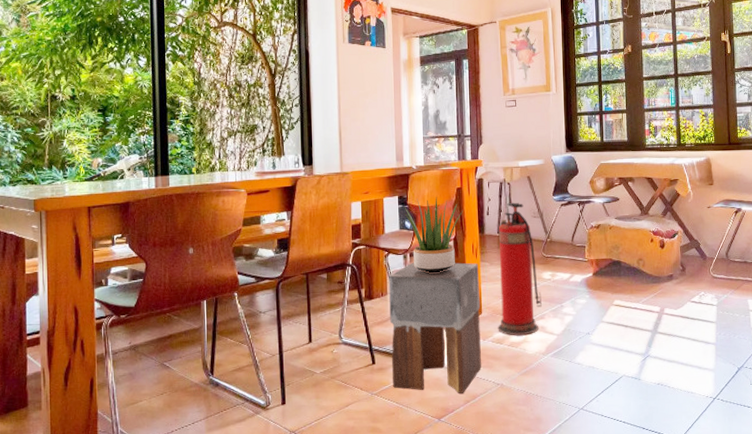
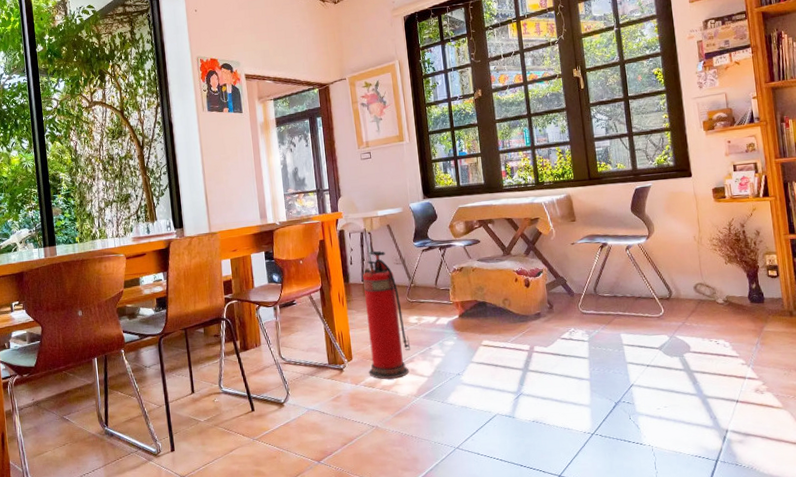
stool: present [389,262,481,393] -> none [261,311,356,437]
potted plant: present [404,197,464,273] -> none [270,250,328,323]

